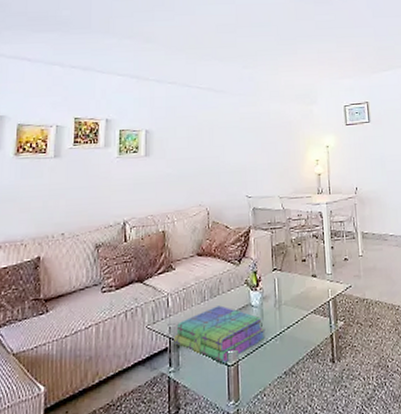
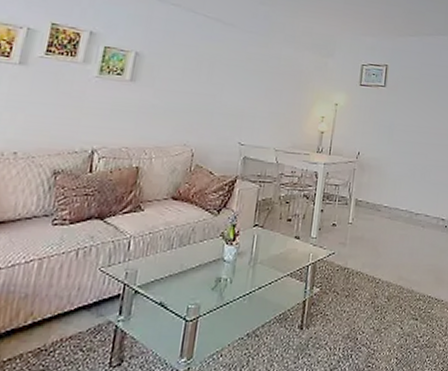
stack of books: present [173,305,266,363] -> none [128,256,235,317]

